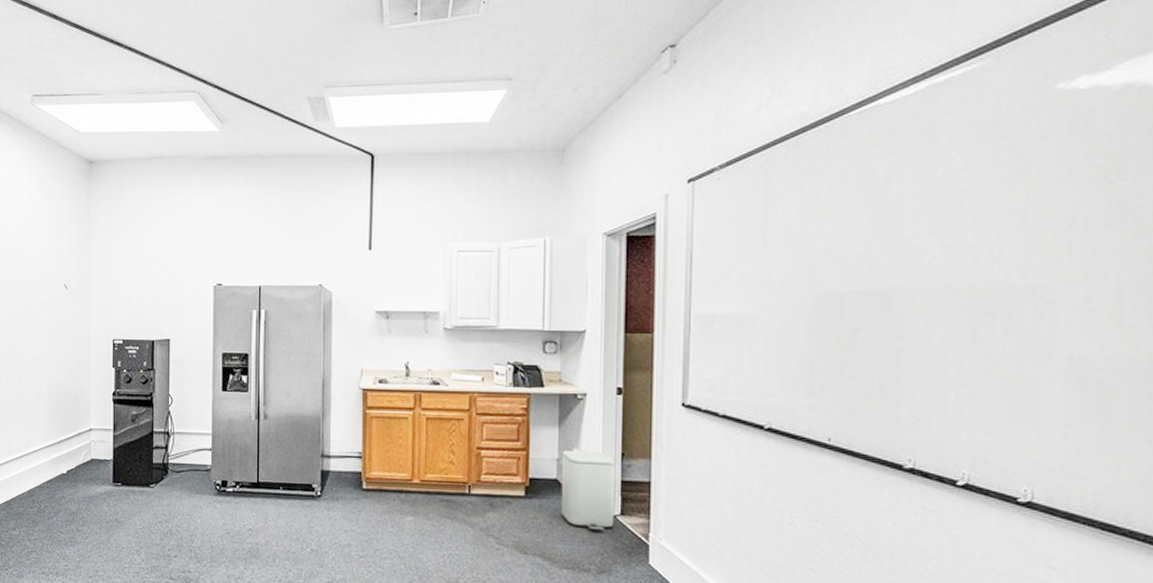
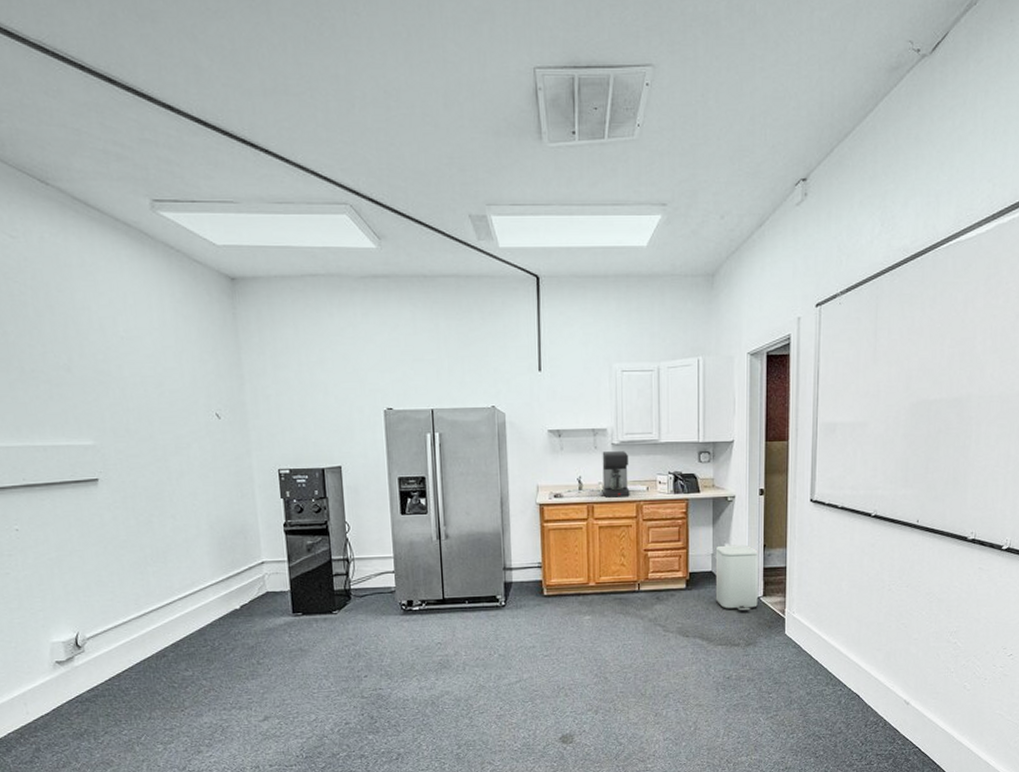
coffee maker: none [432,336,463,387] -> present [602,451,630,498]

